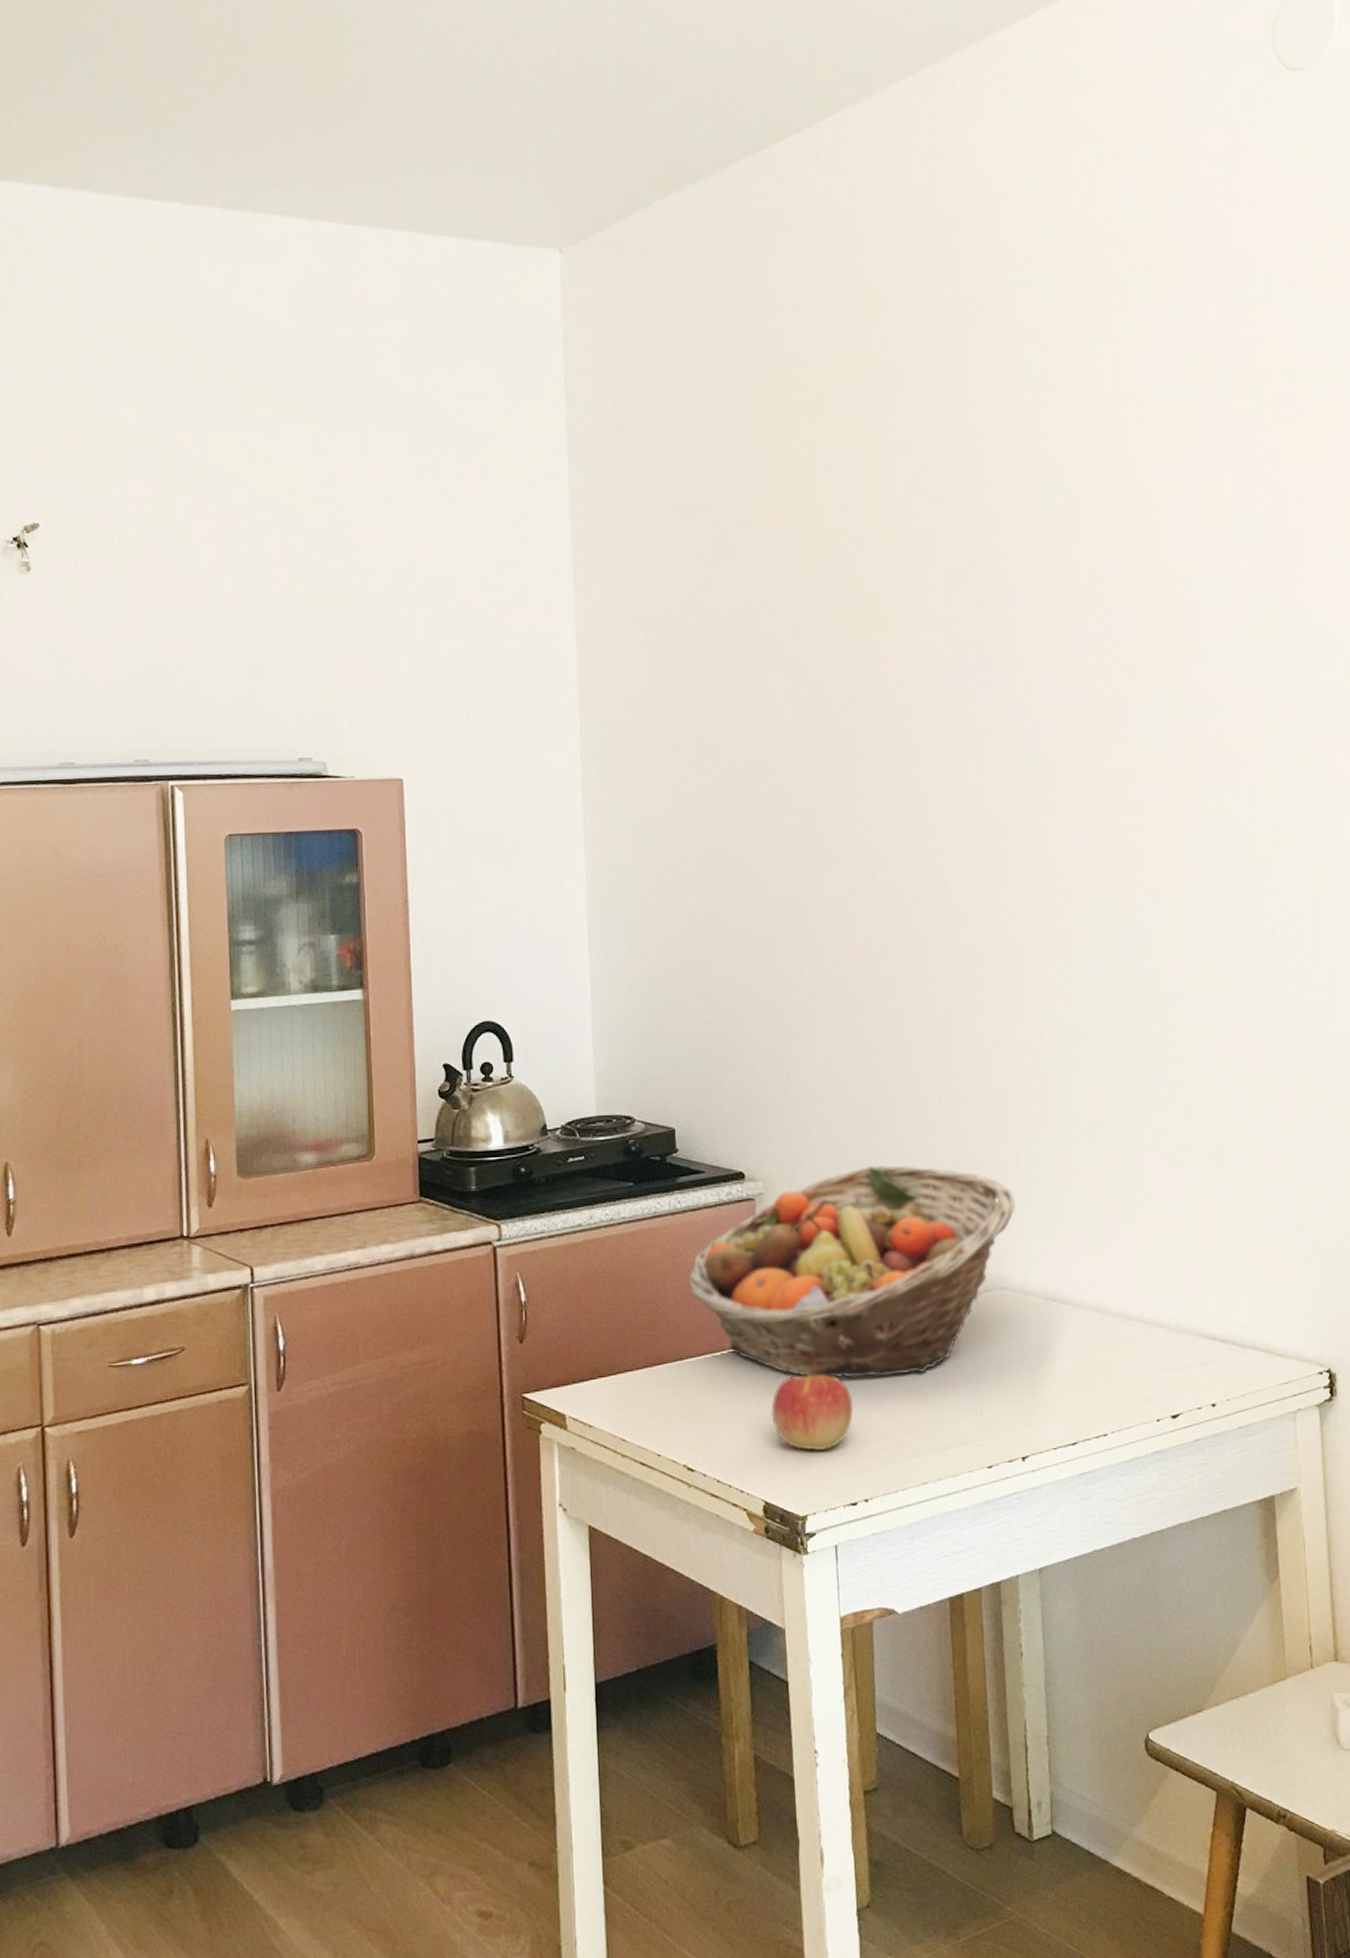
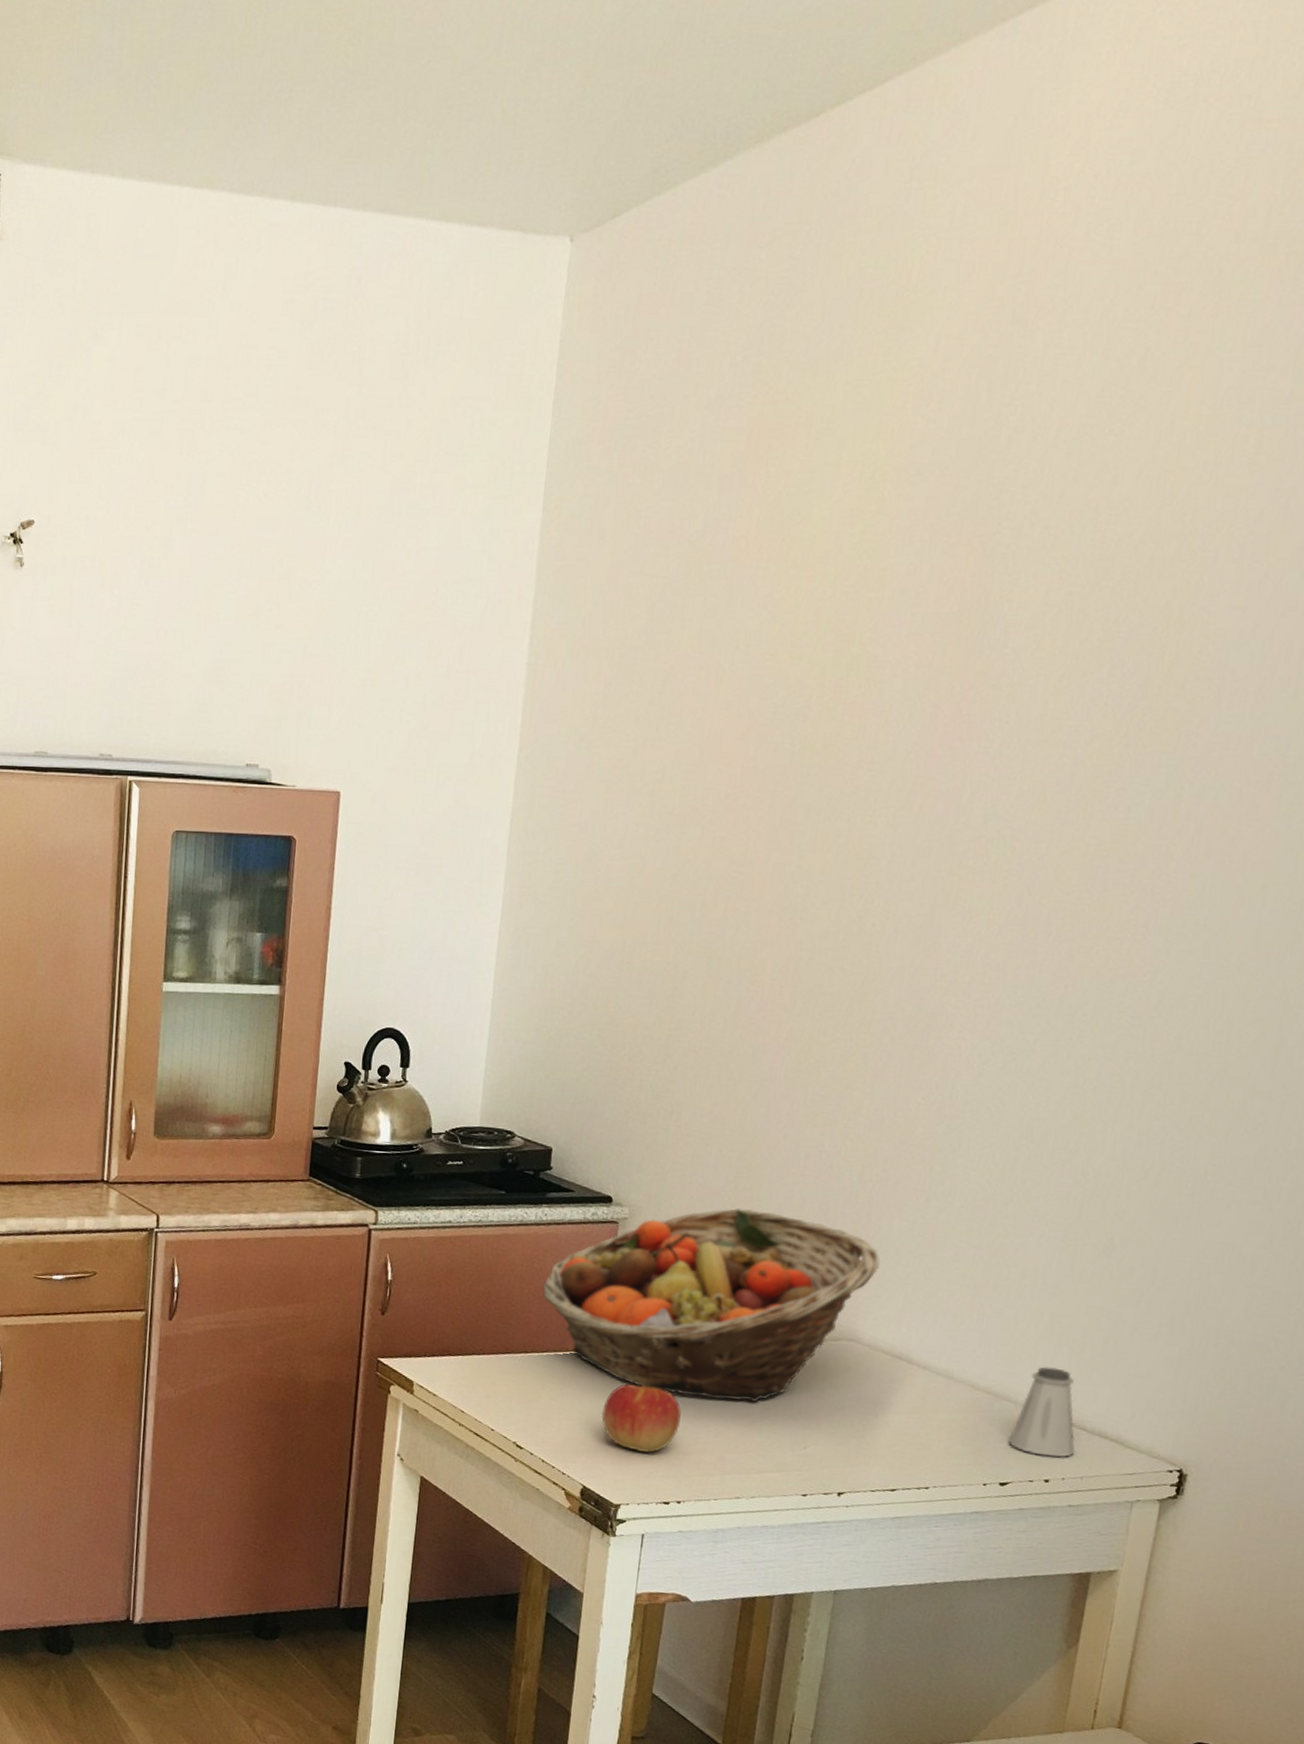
saltshaker: none [1170,1284,1233,1380] -> present [1008,1366,1075,1458]

